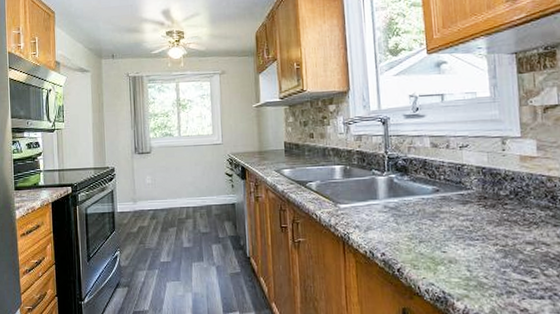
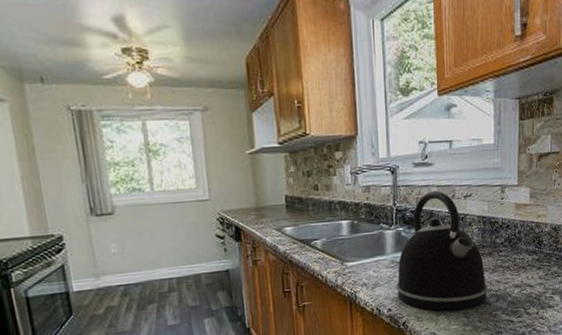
kettle: none [389,140,493,262] -> present [395,190,488,311]

